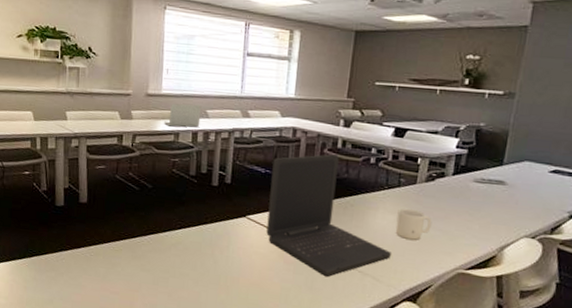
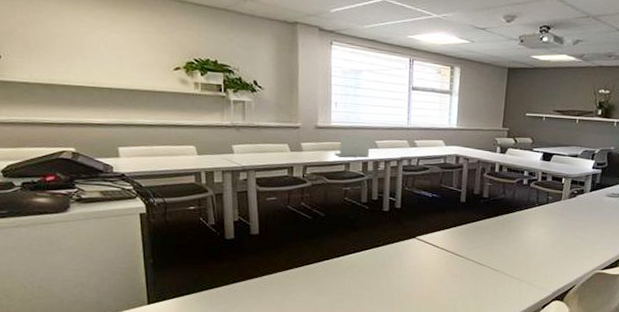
laptop: present [266,154,392,277] -> none [435,178,543,285]
mug: present [395,208,432,240] -> none [545,221,575,248]

